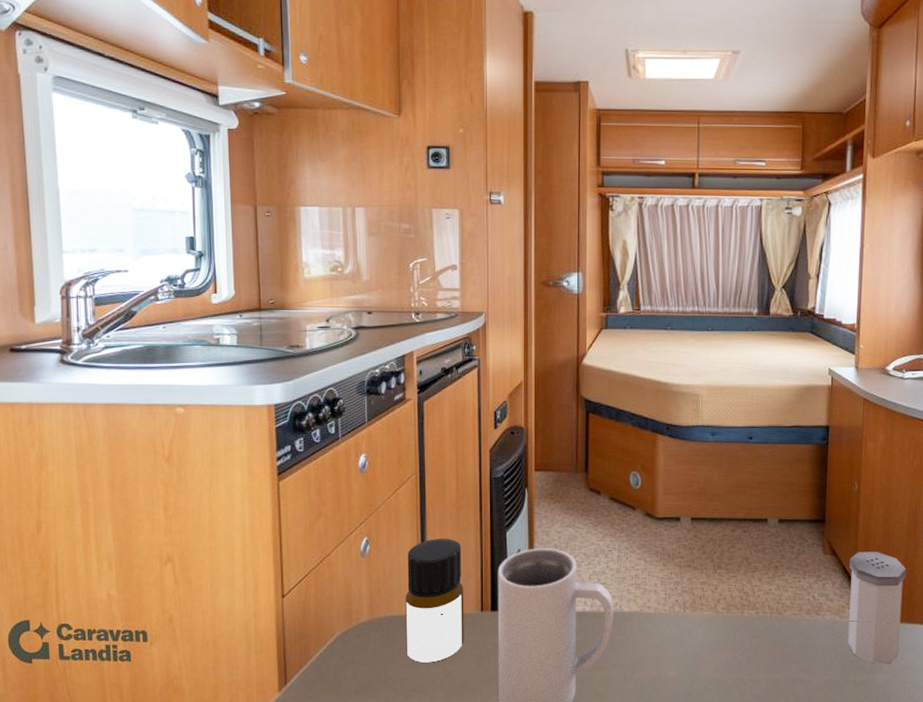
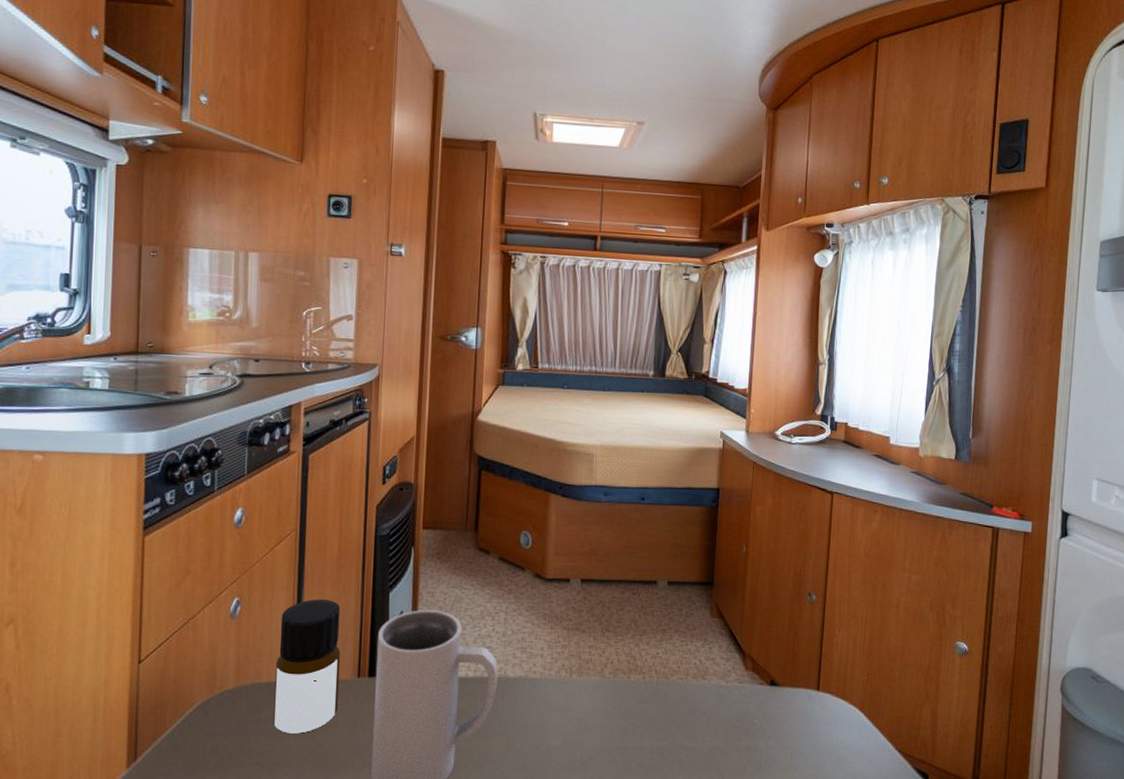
salt shaker: present [848,551,906,664] -> none [732,614,791,729]

